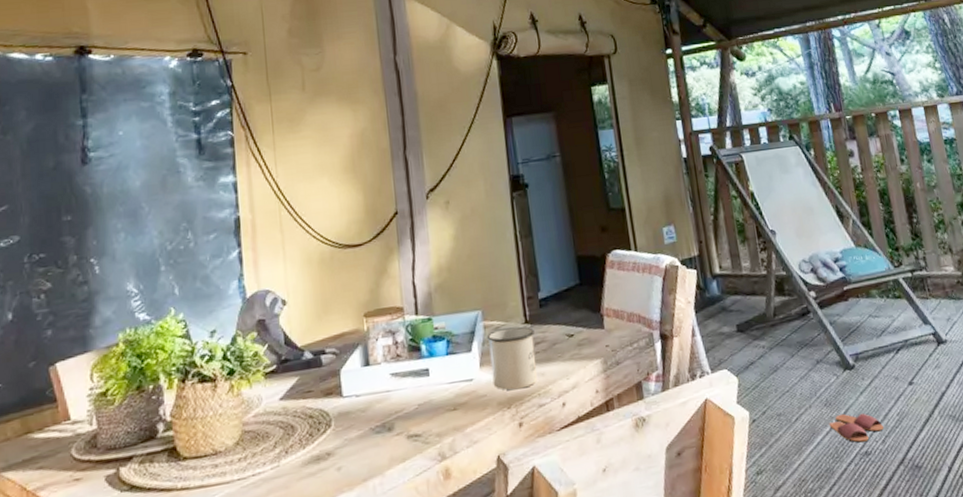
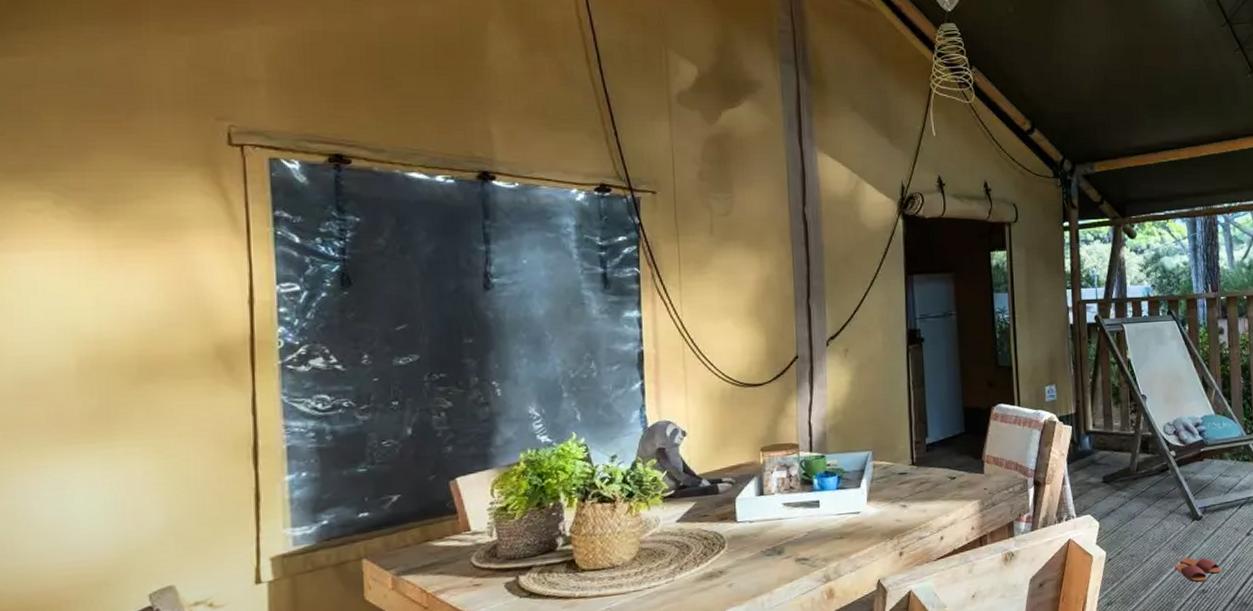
mug: present [486,326,538,391] -> none [875,467,920,524]

